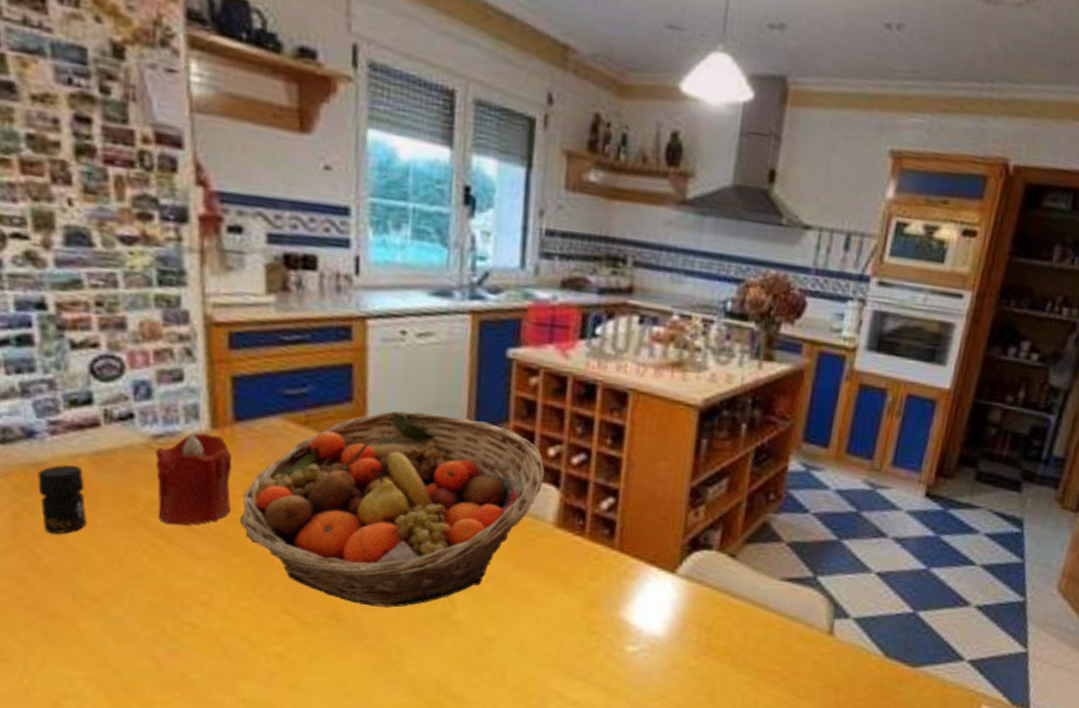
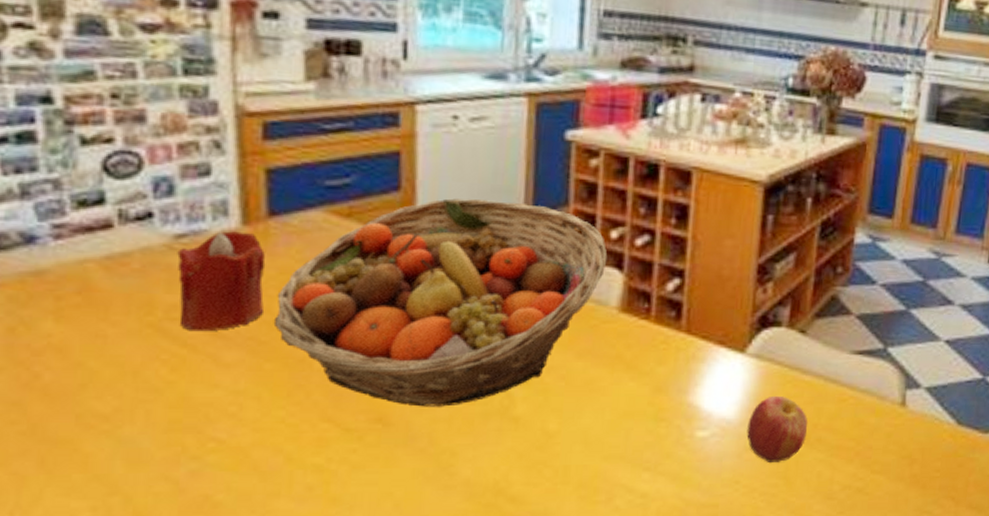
jar: present [38,465,87,533] -> none [37,272,96,348]
apple: none [675,616,735,682] -> present [747,395,808,464]

